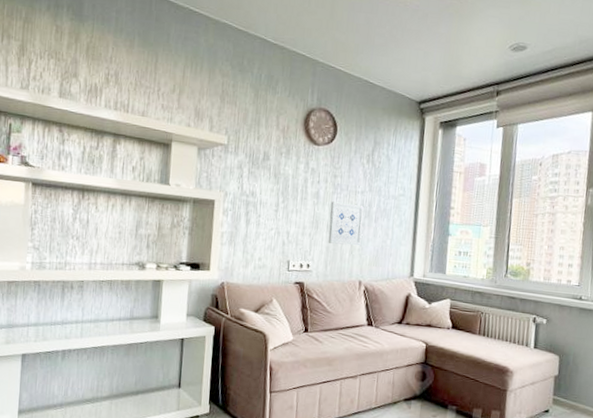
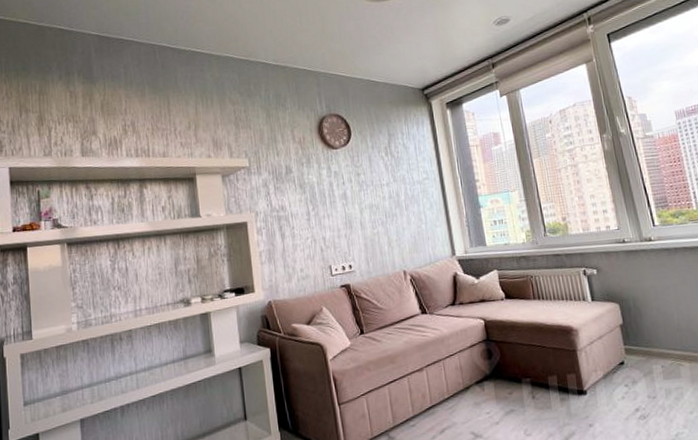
wall art: present [328,201,364,246] -> none [359,196,397,240]

